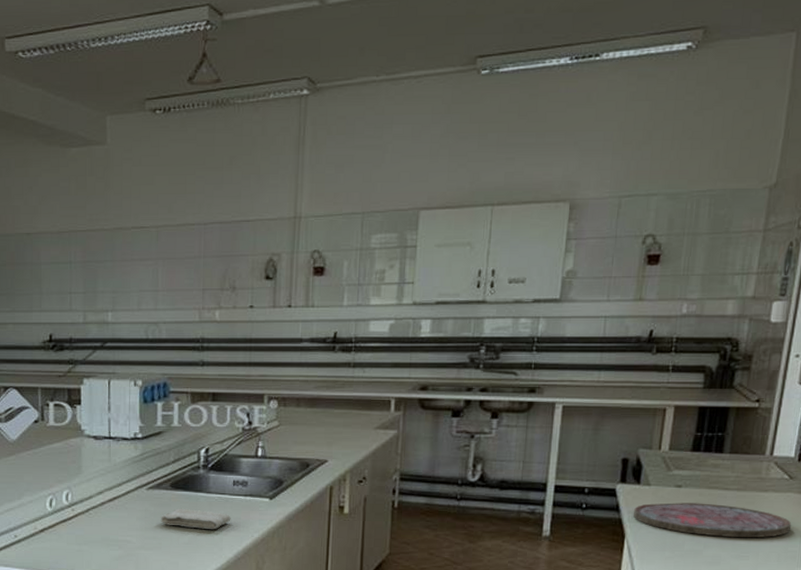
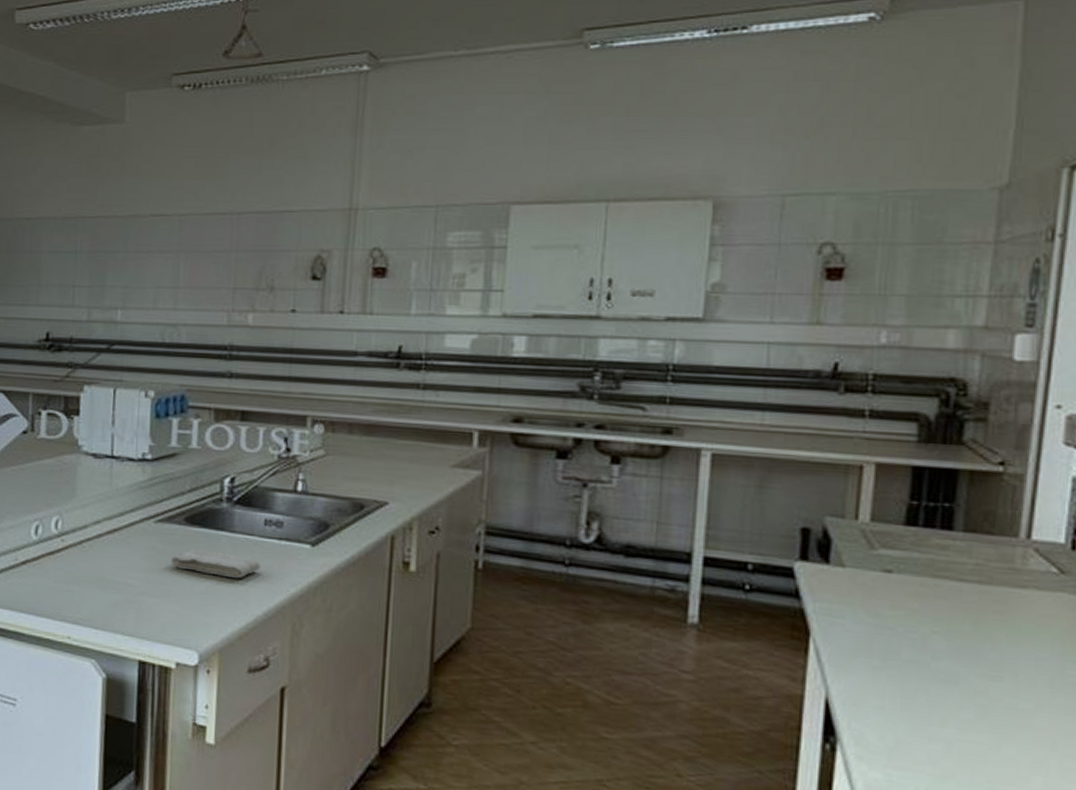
cutting board: present [633,503,792,538] -> none [822,591,1069,653]

